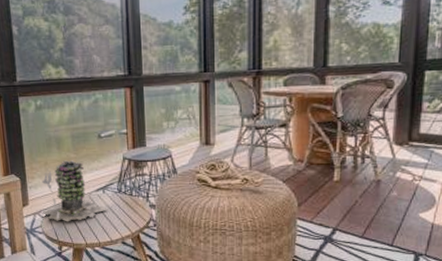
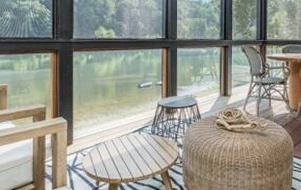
succulent plant: present [42,160,109,222] -> none [84,106,143,160]

